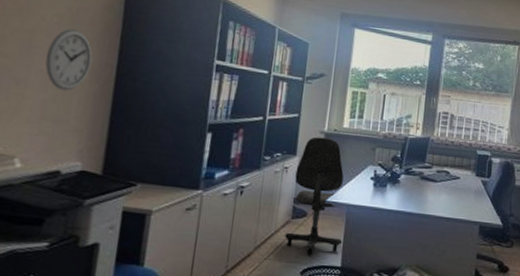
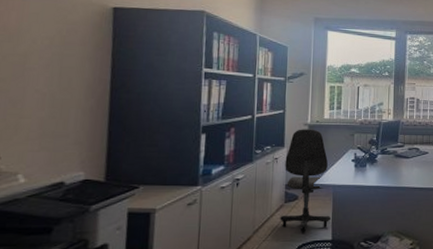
wall clock: present [45,28,93,91] -> none [40,49,86,108]

